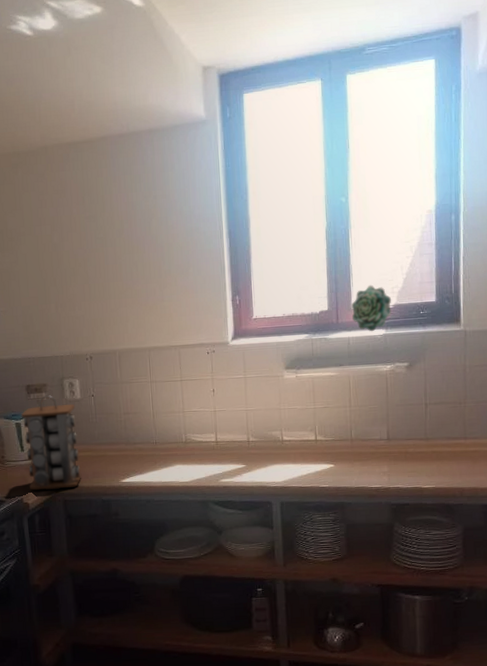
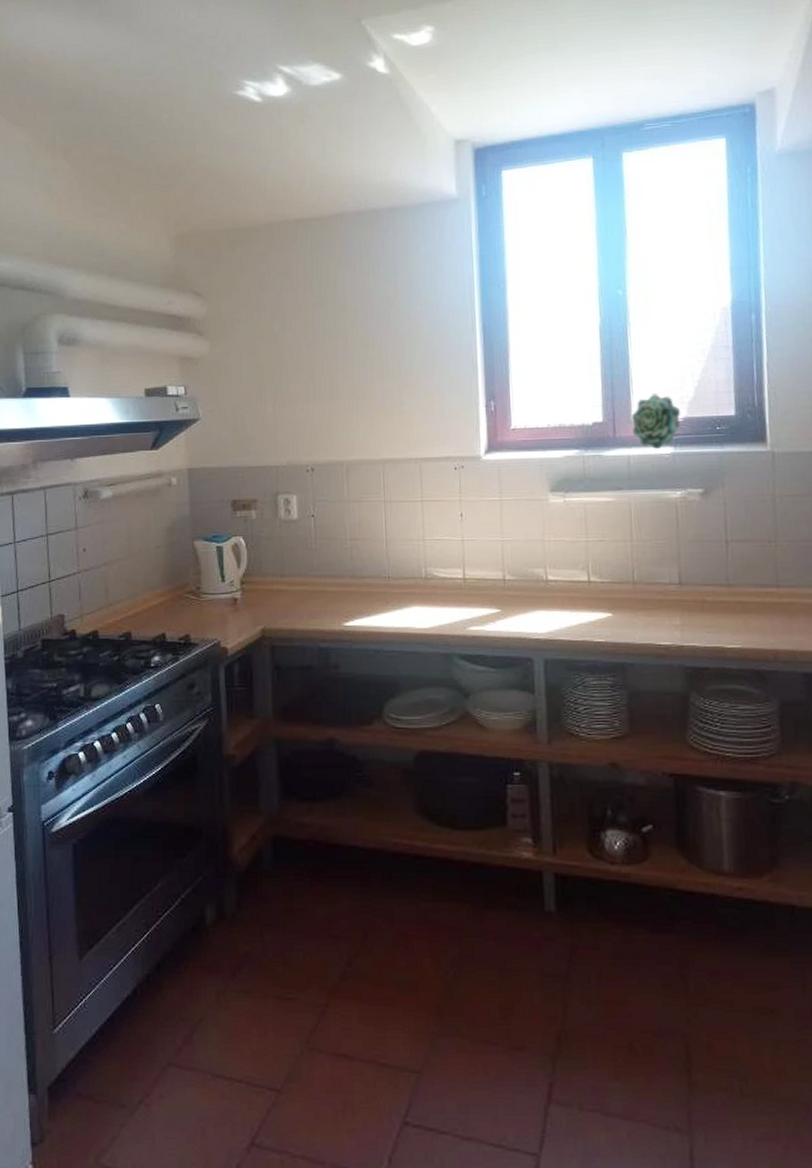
spice rack: present [21,395,82,490] -> none [224,513,295,632]

